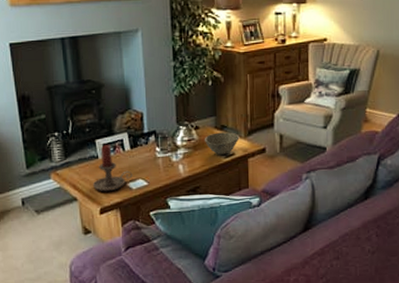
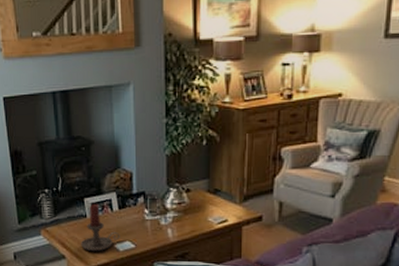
bowl: present [204,132,240,155] -> none [195,197,234,221]

